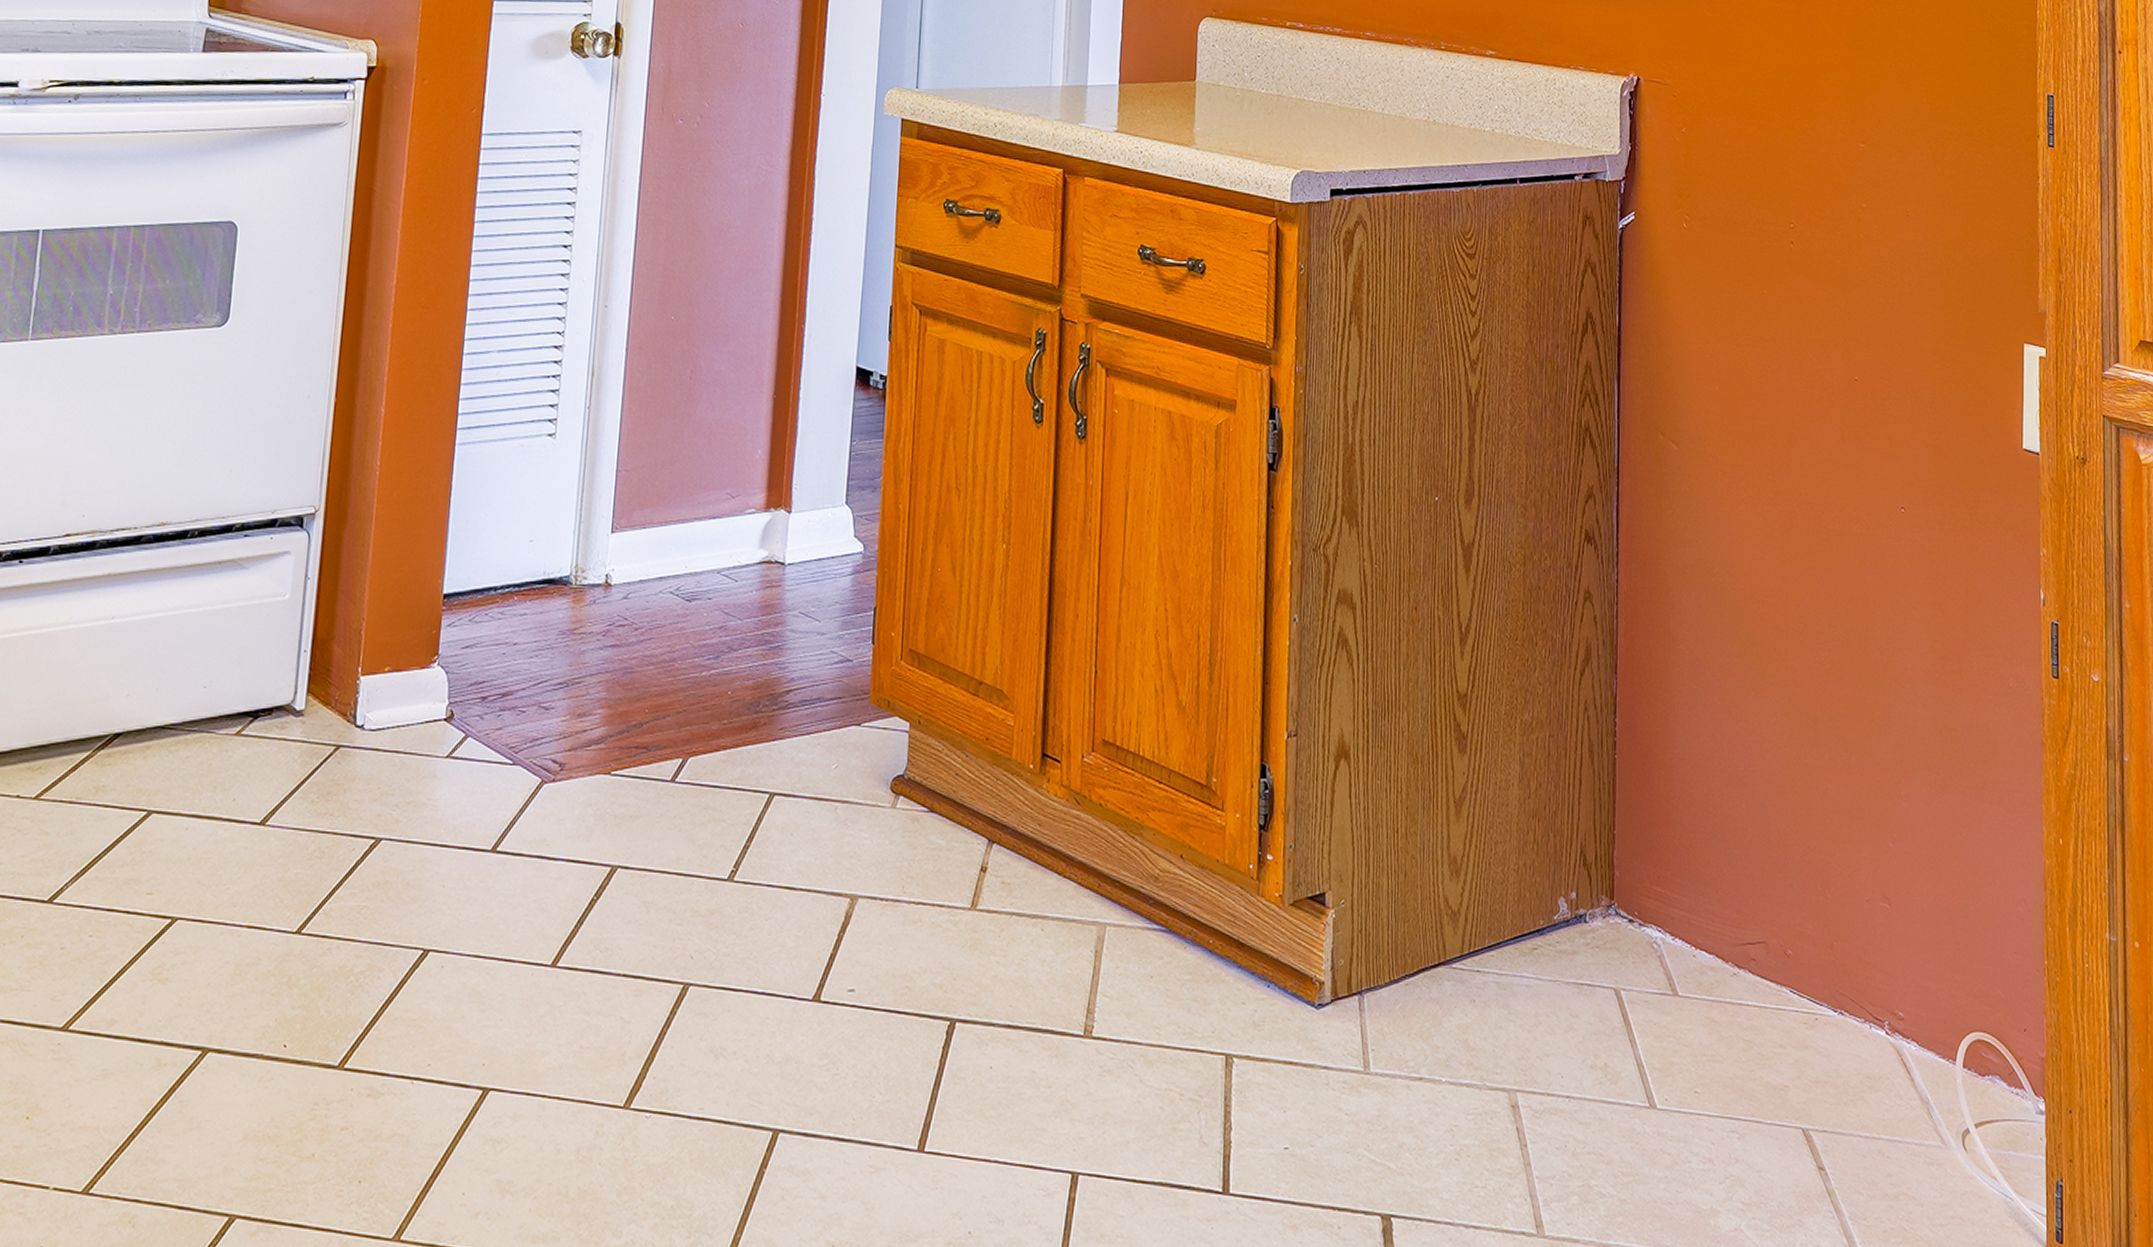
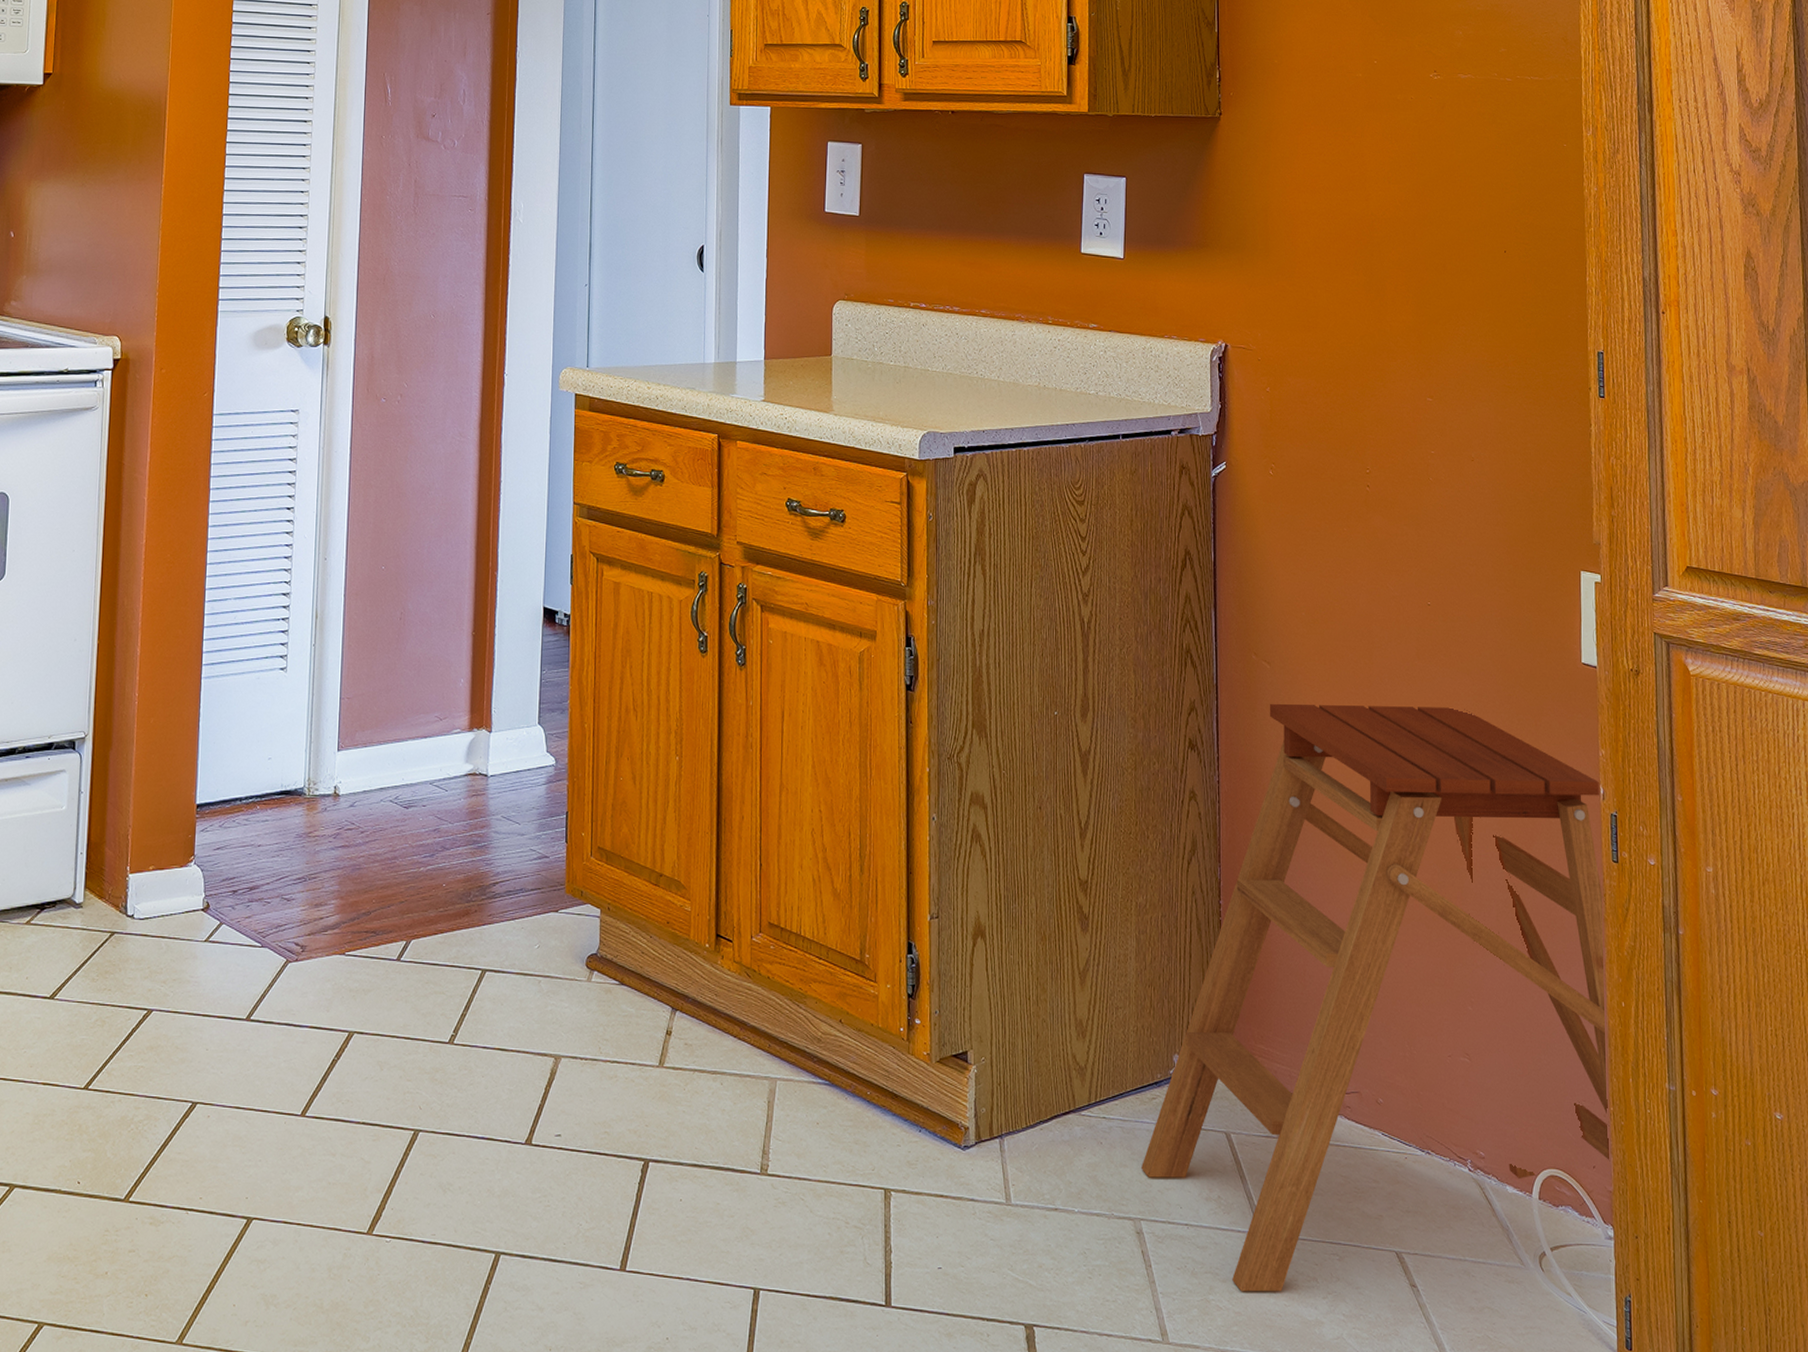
step ladder: none [1518,490,2043,1176] -> present [1140,703,1610,1292]

